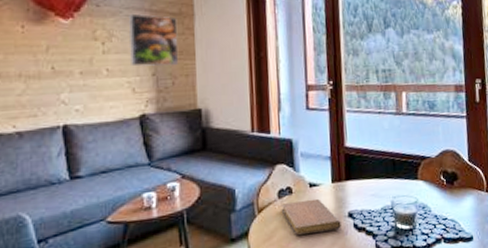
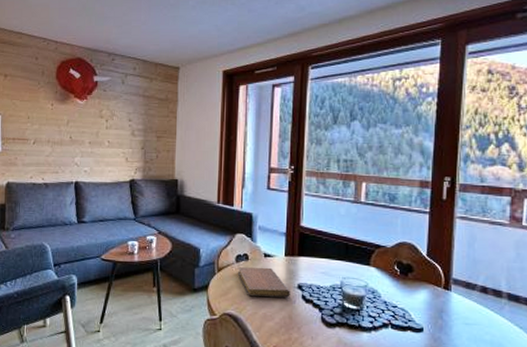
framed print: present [128,13,179,67] -> none [125,98,164,141]

